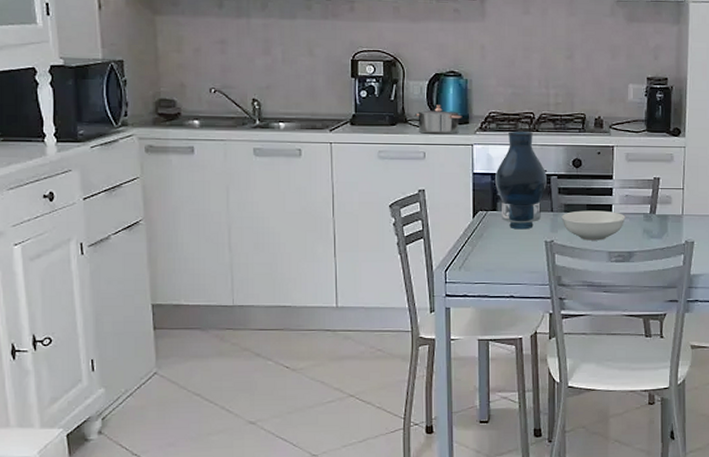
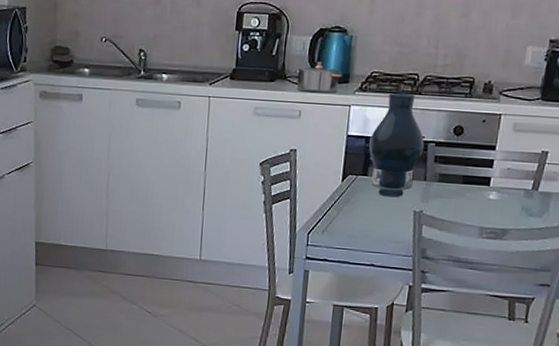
bowl: present [561,210,626,241] -> none [434,181,504,215]

